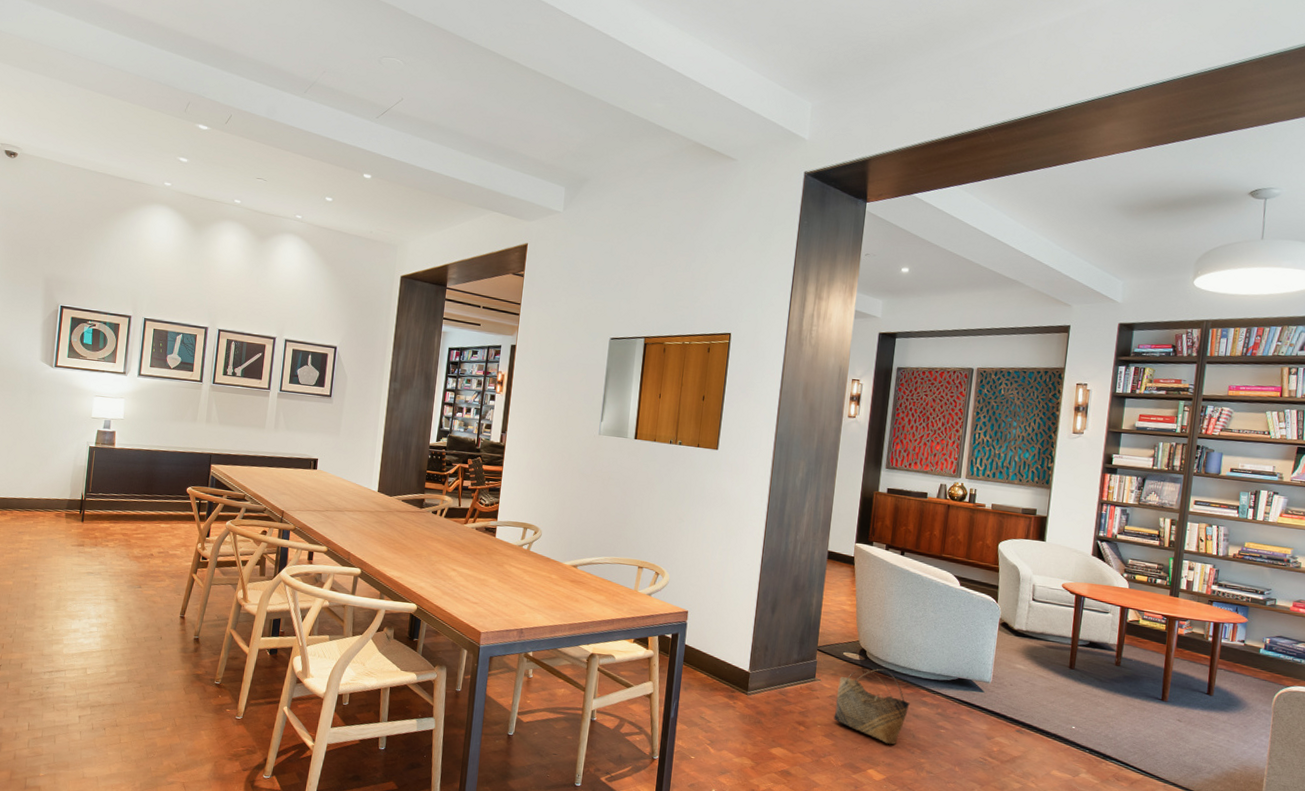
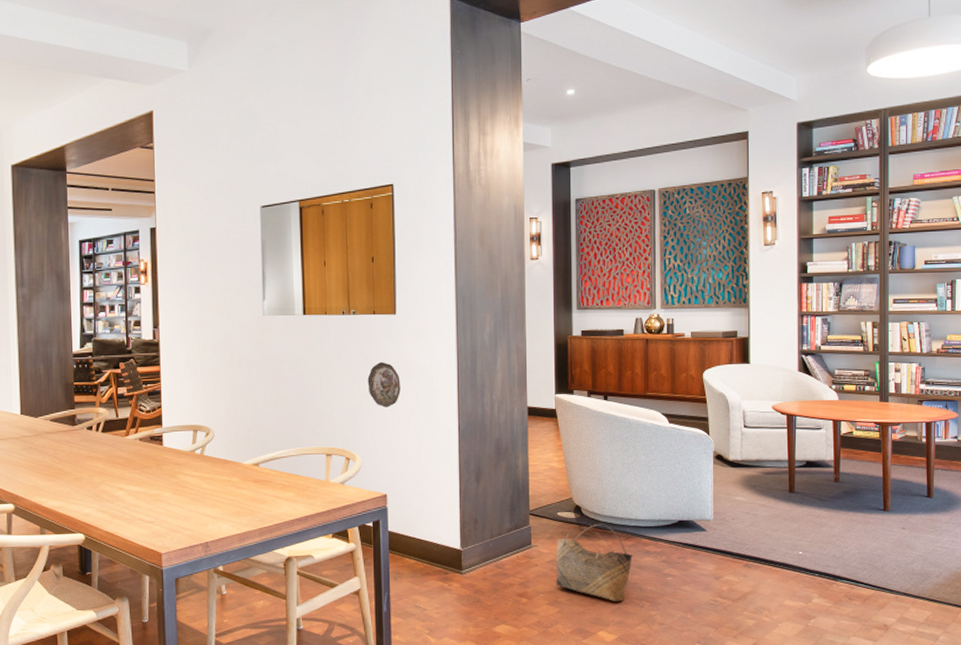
decorative plate: none [684,491,714,533] -> present [367,362,401,407]

